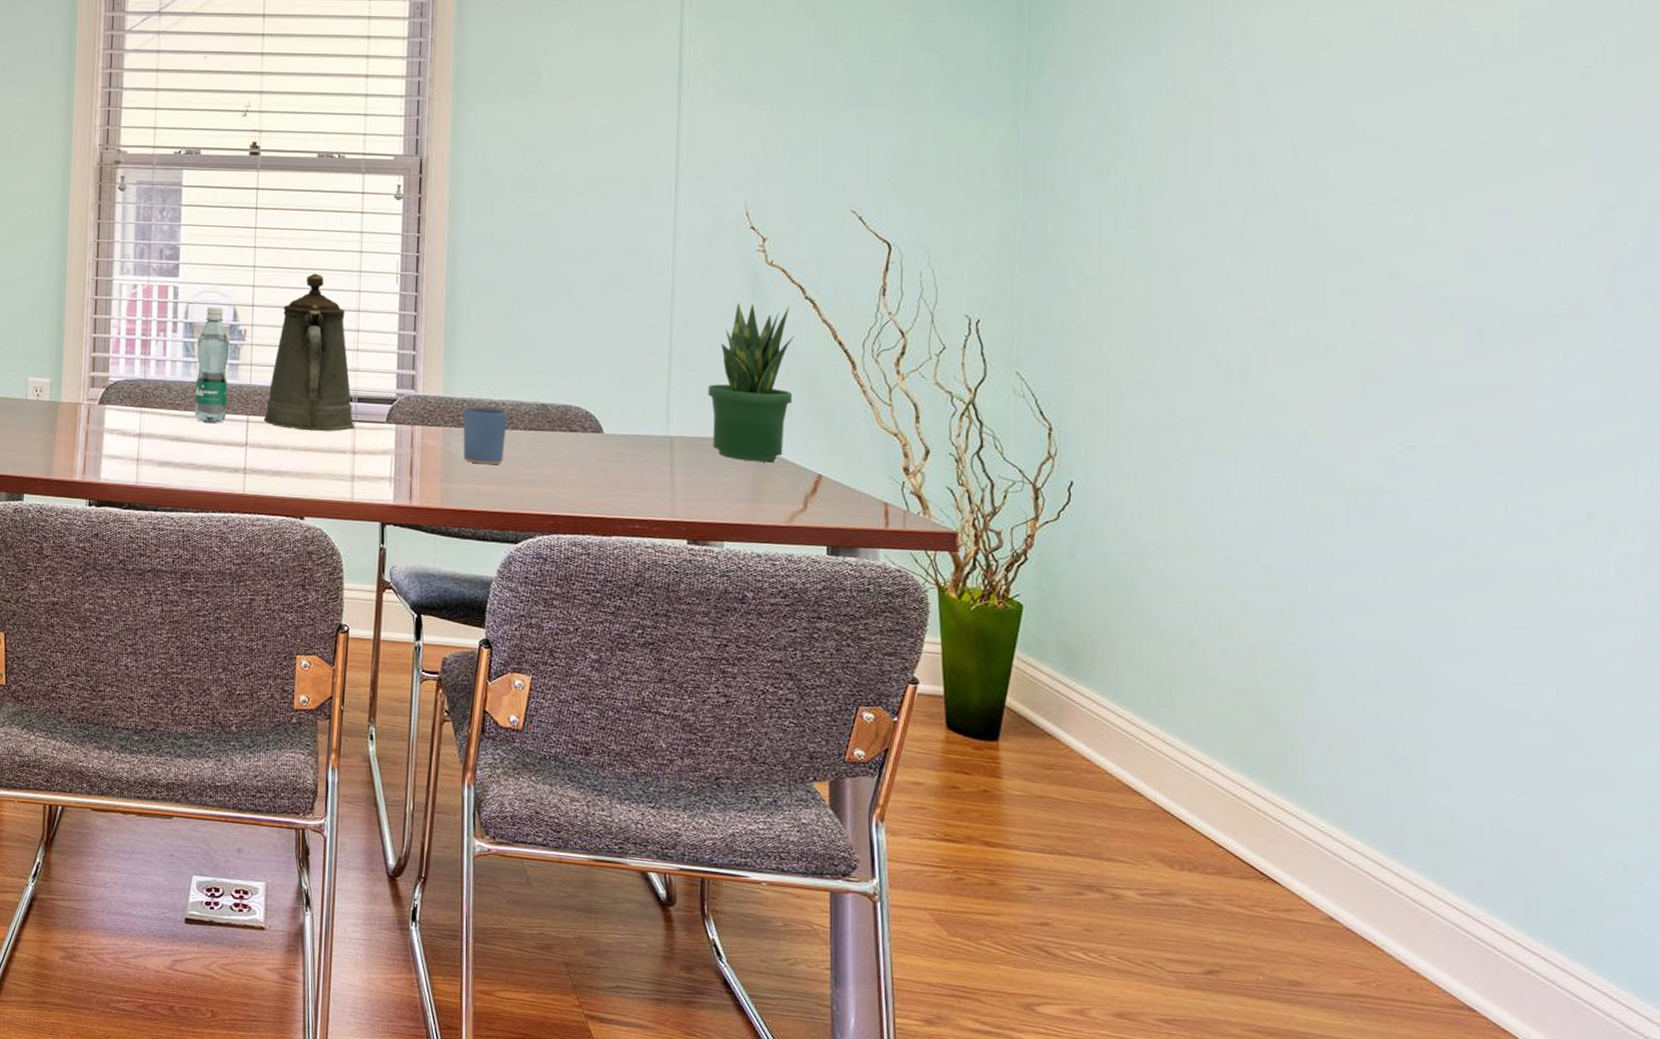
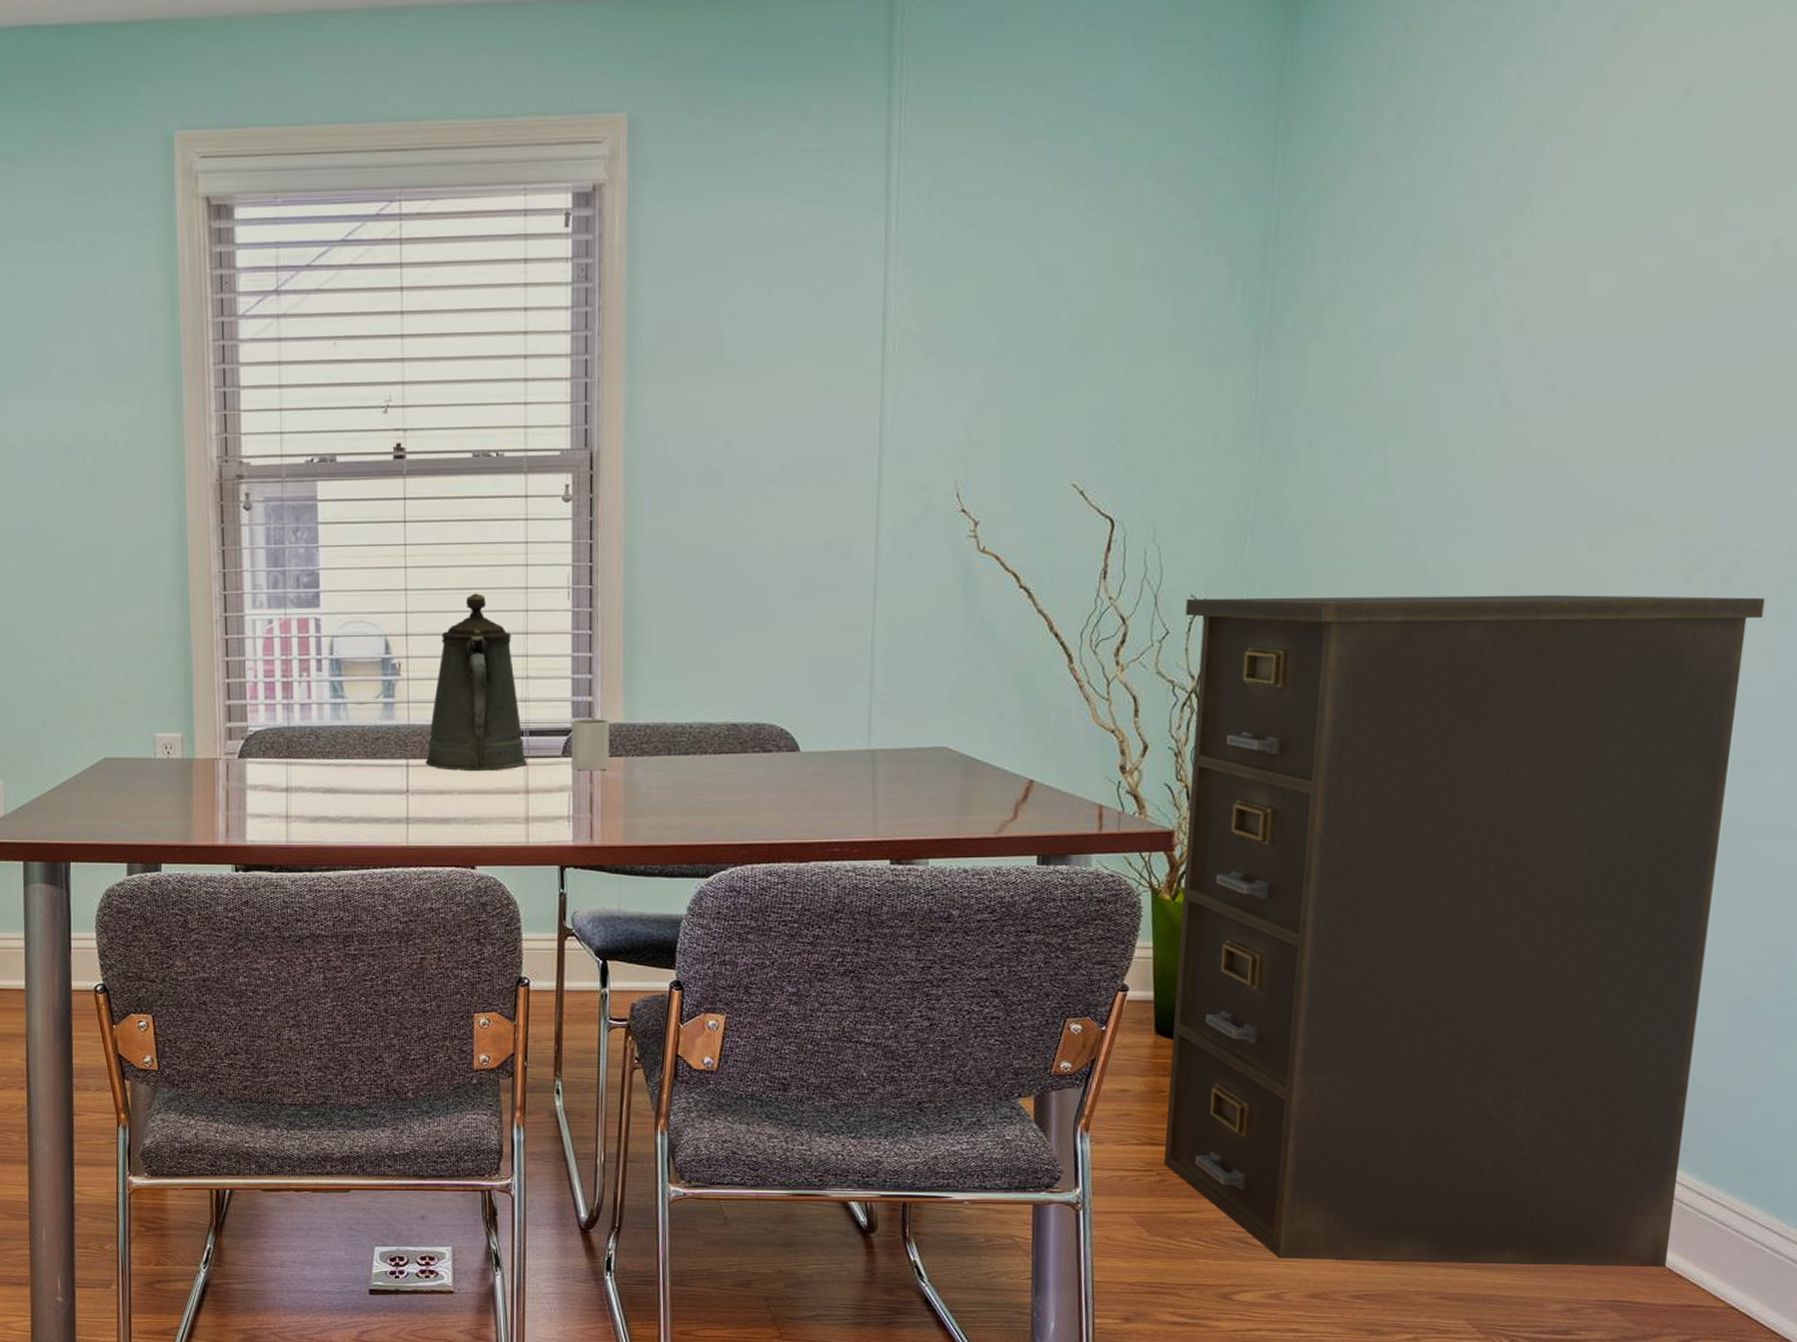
bottle: present [194,307,230,423] -> none [346,639,384,770]
cup: none [394,390,430,438] -> present [571,719,610,771]
mug: present [462,406,507,465] -> none [646,732,695,795]
planter: present [708,302,795,463] -> none [913,597,1008,771]
filing cabinet: none [959,318,1521,1020] -> present [1163,594,1766,1267]

